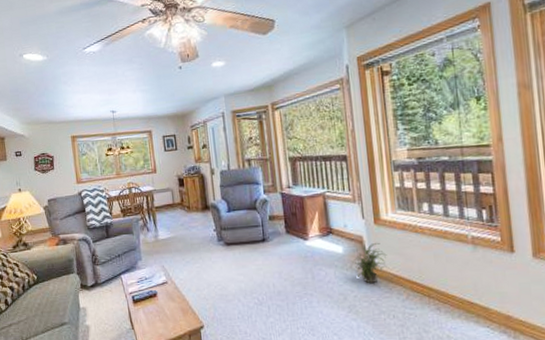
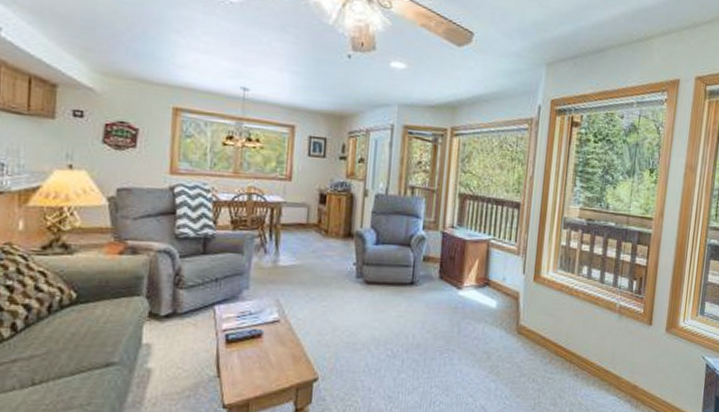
potted plant: present [352,240,387,284] -> none [503,297,540,344]

